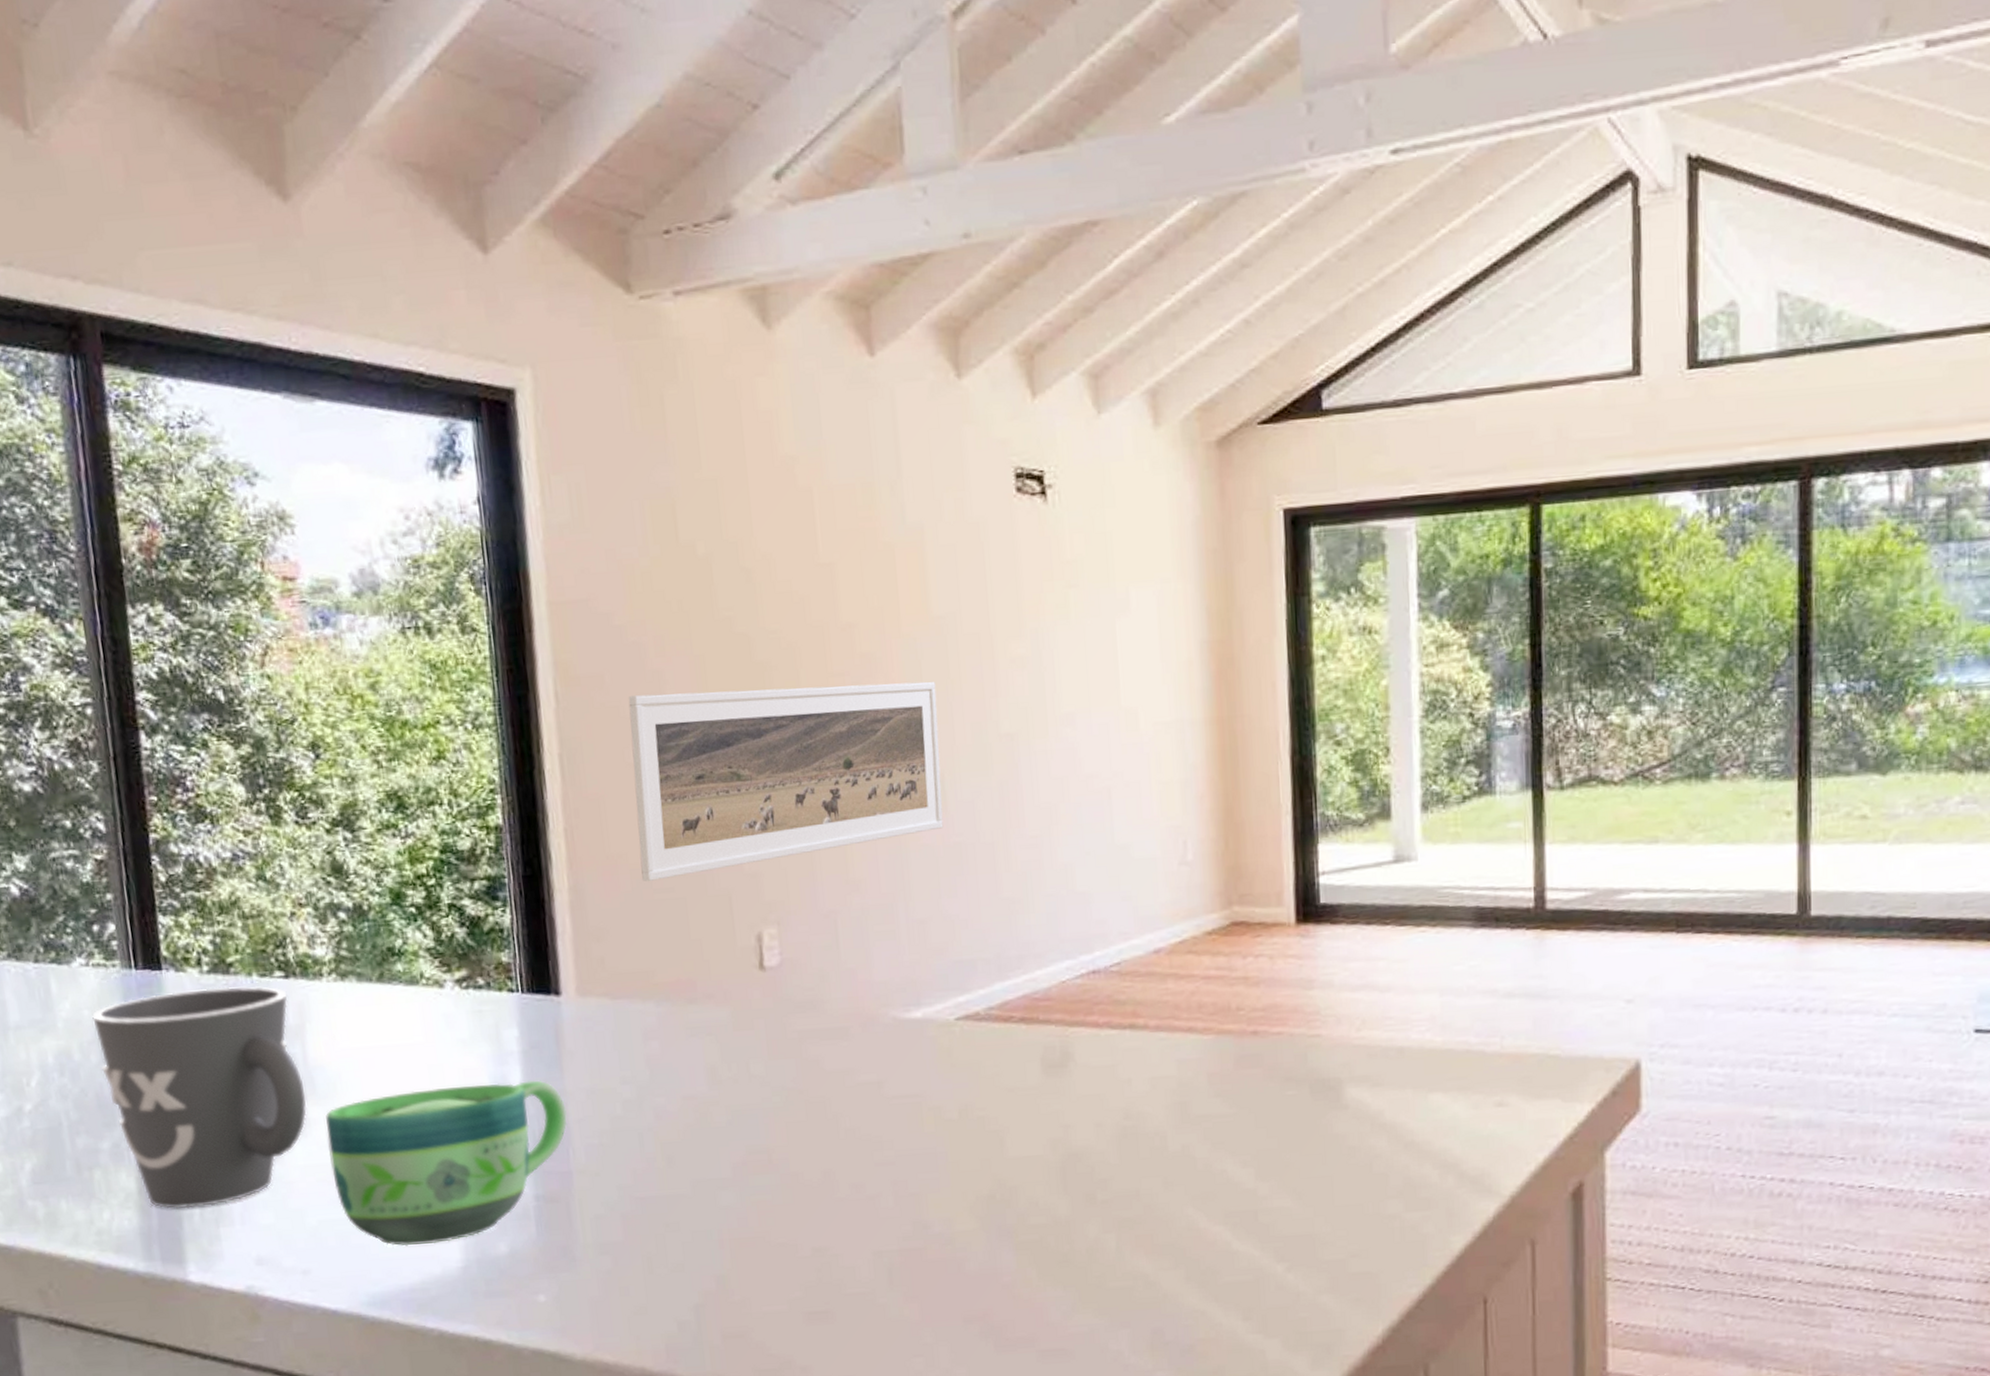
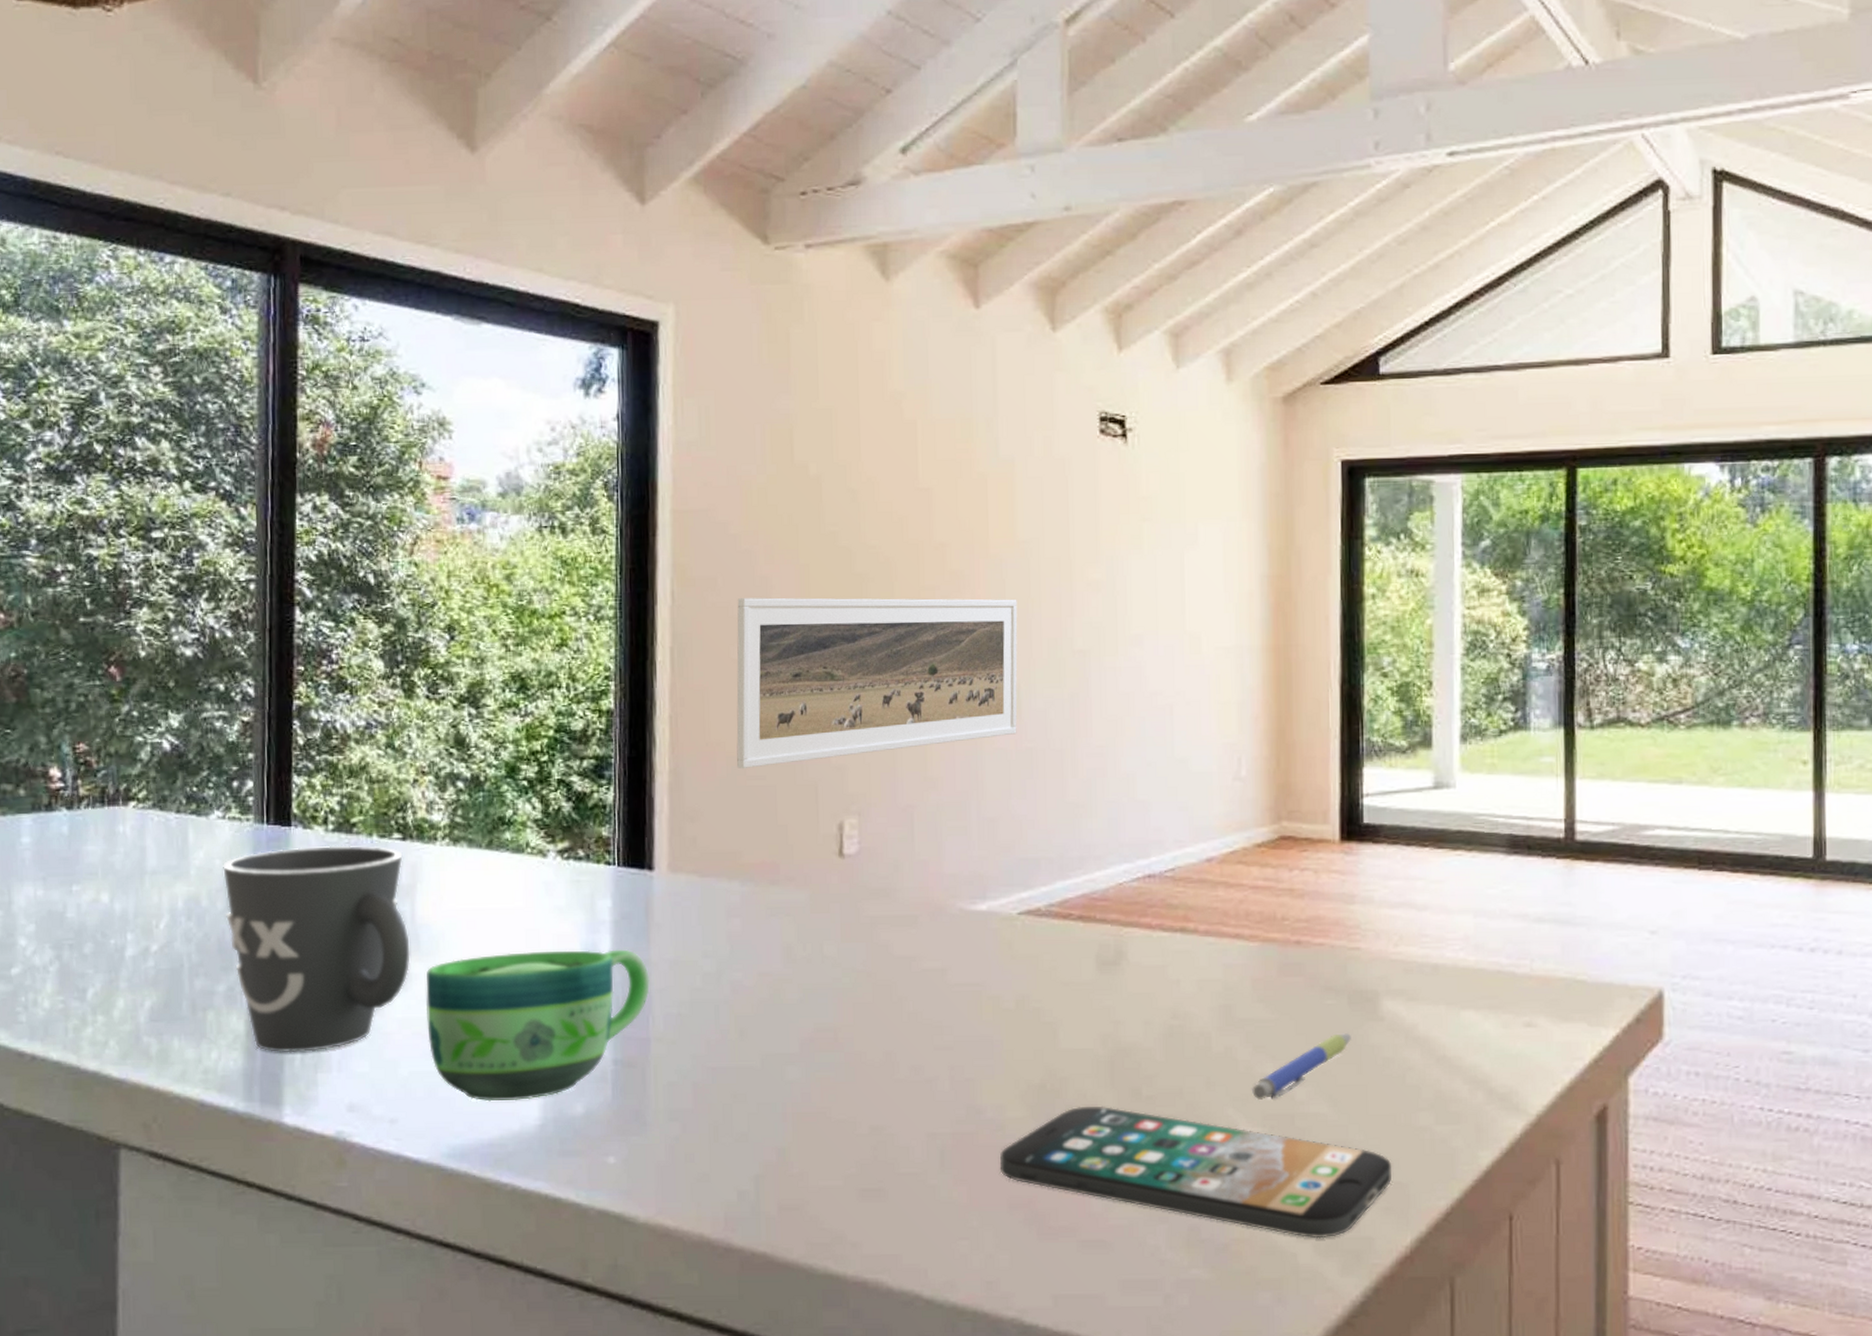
smartphone: none [951,1213,1362,1334] -> present [999,1106,1393,1239]
pen: none [1212,1122,1314,1197] -> present [1252,1032,1351,1100]

